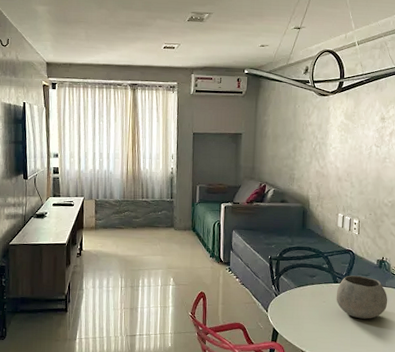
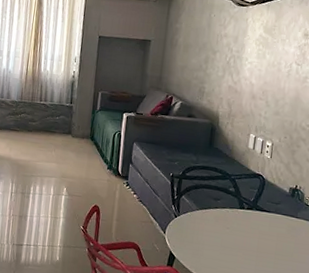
bowl: present [336,275,388,319] -> none [241,201,299,252]

